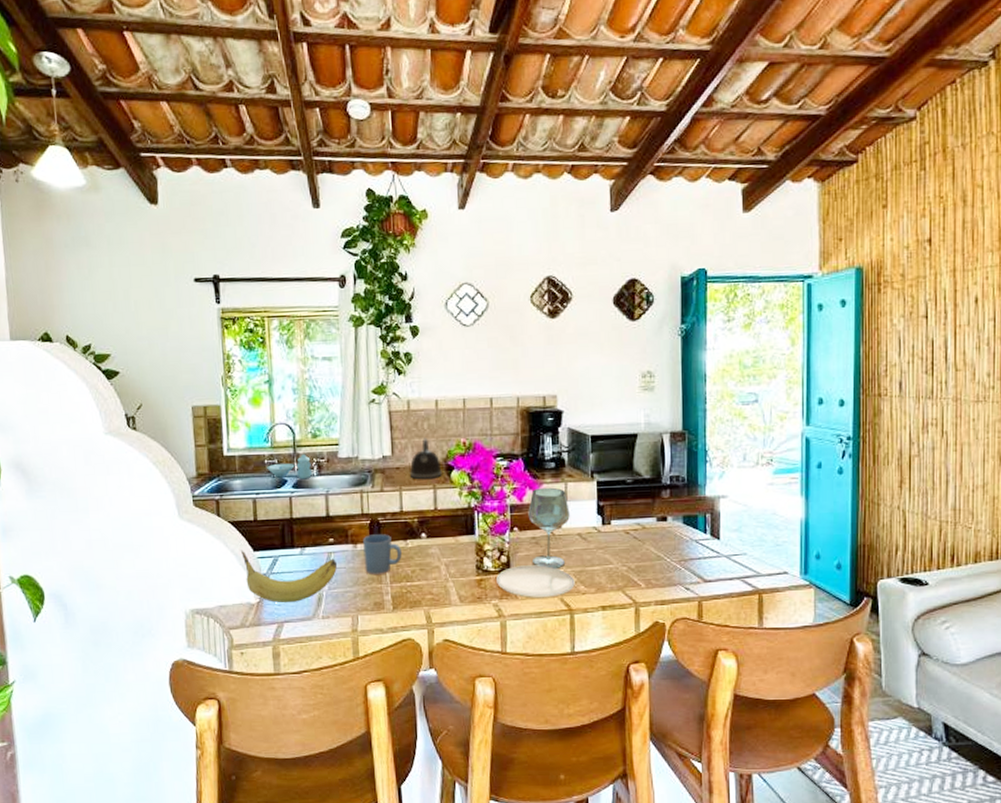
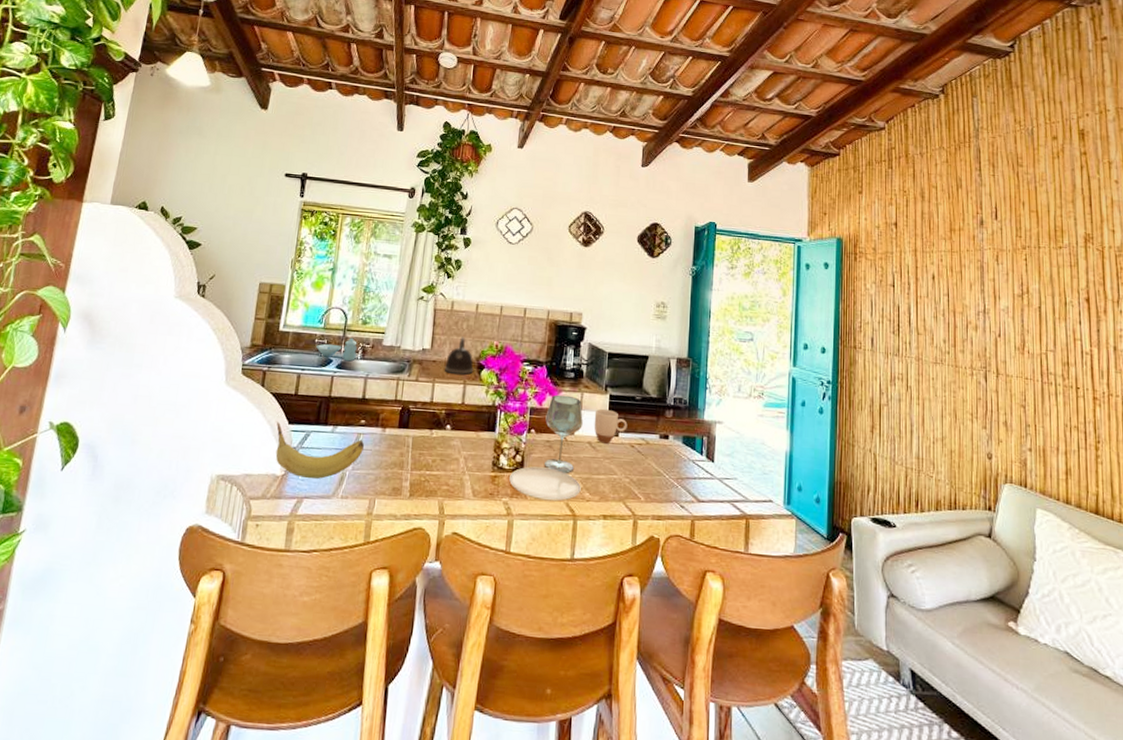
mug: present [363,534,402,576] -> none [389,420,426,462]
mug: none [582,496,620,533] -> present [594,408,628,444]

